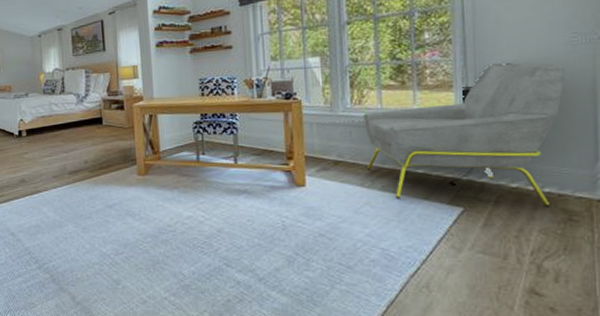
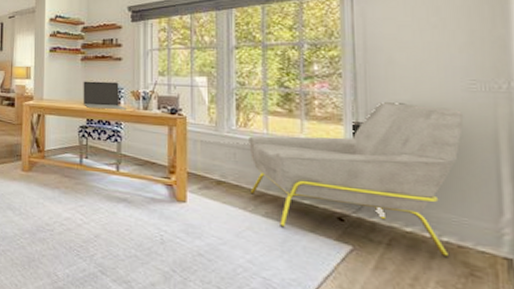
laptop: none [194,72,240,103] -> present [83,81,126,111]

